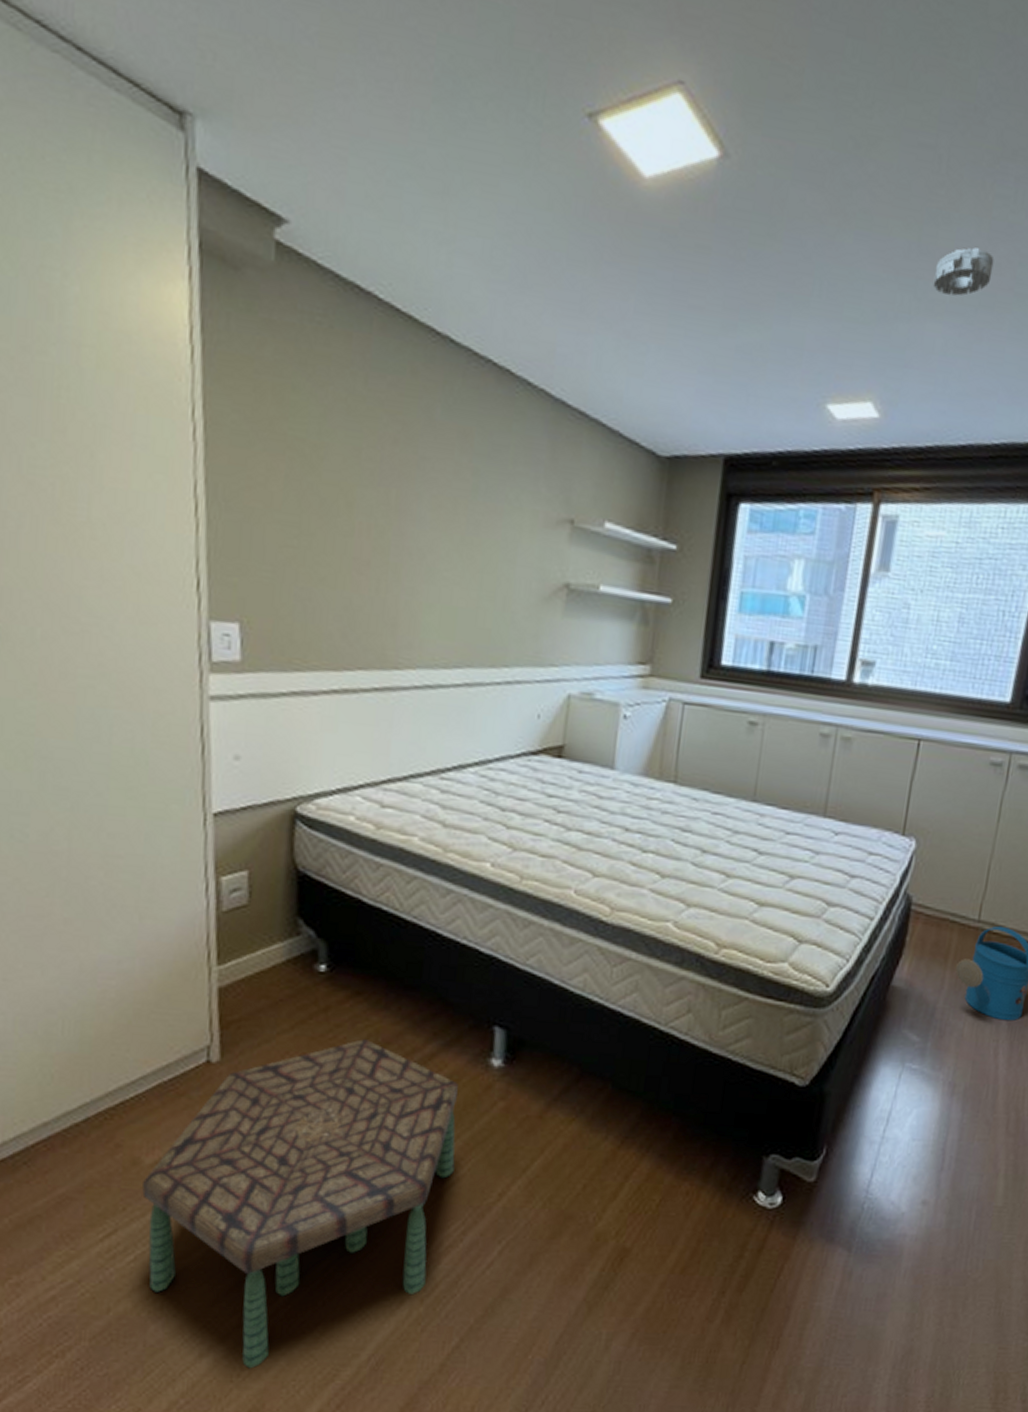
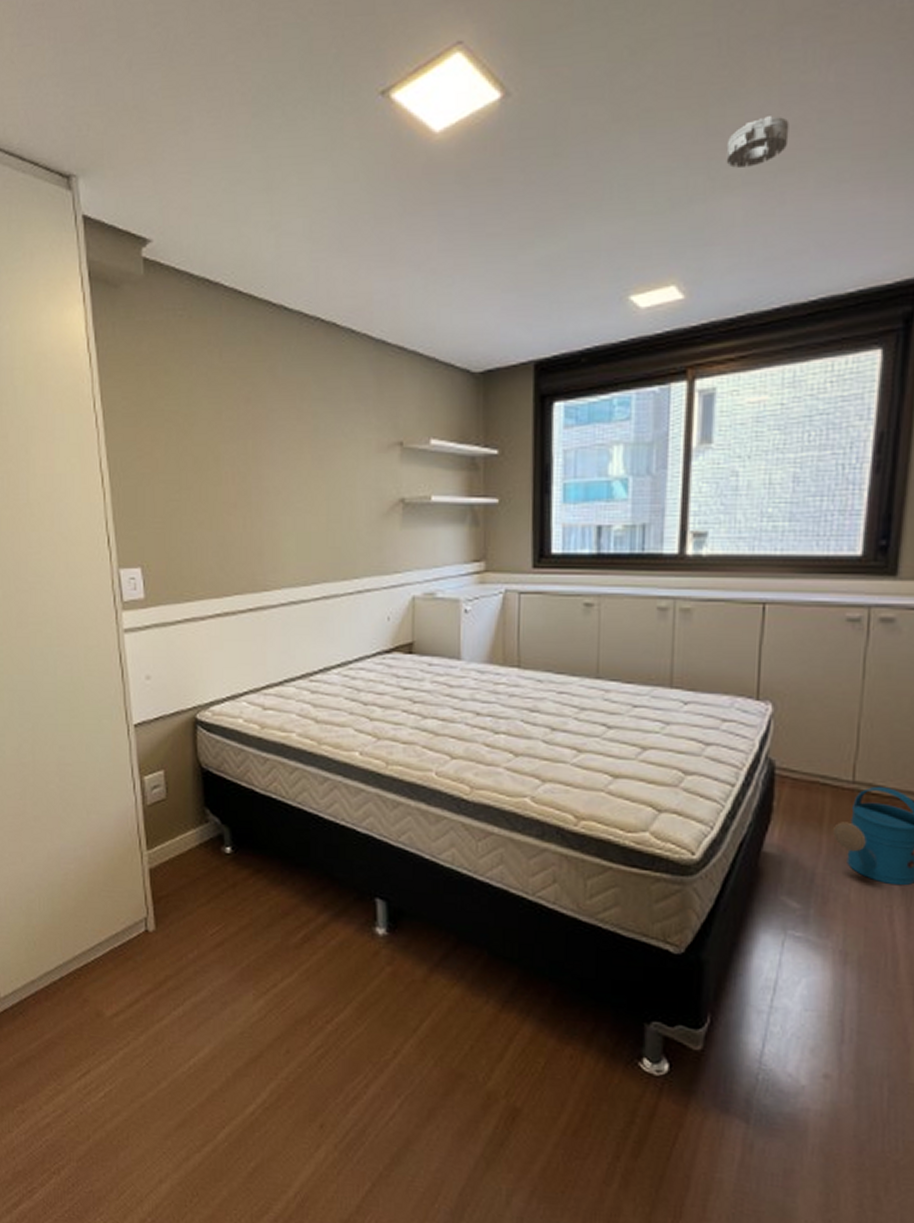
side table: present [142,1039,458,1369] -> none [106,911,353,1197]

